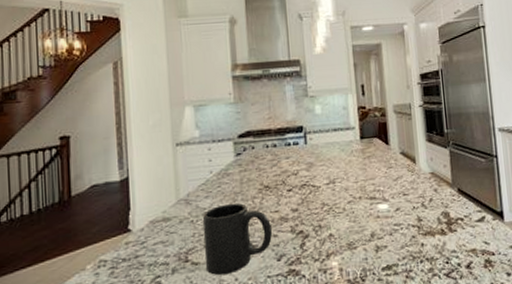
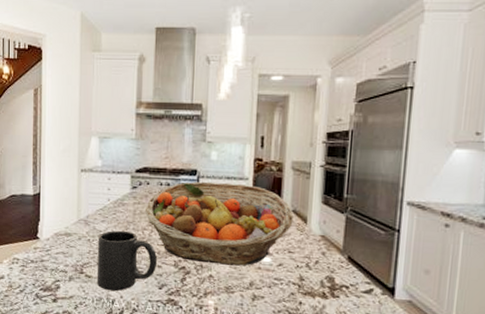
fruit basket: none [252,134,403,223] -> present [144,182,294,266]

